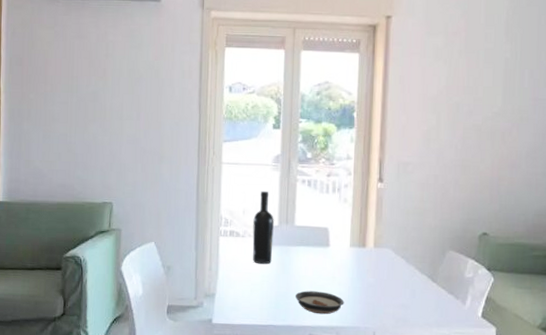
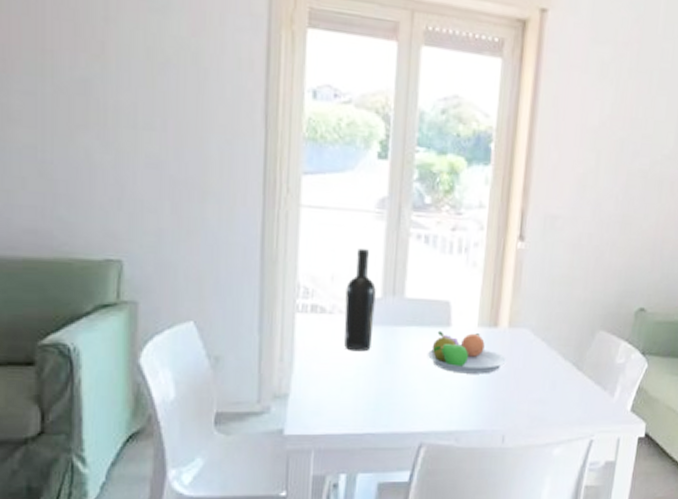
saucer: present [296,291,344,315] -> none [403,386,467,416]
fruit bowl: none [312,250,374,283] -> present [427,330,506,374]

